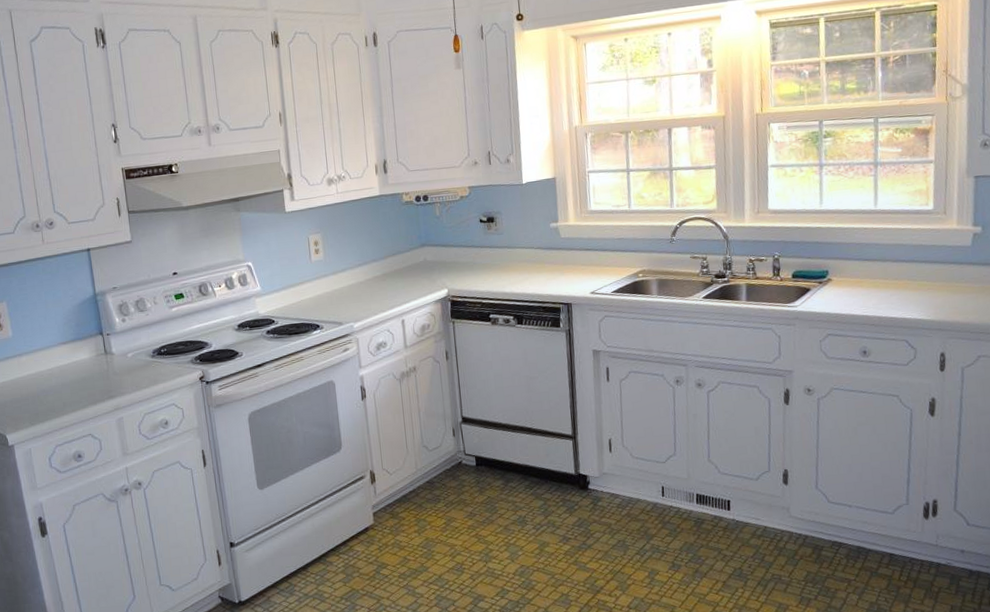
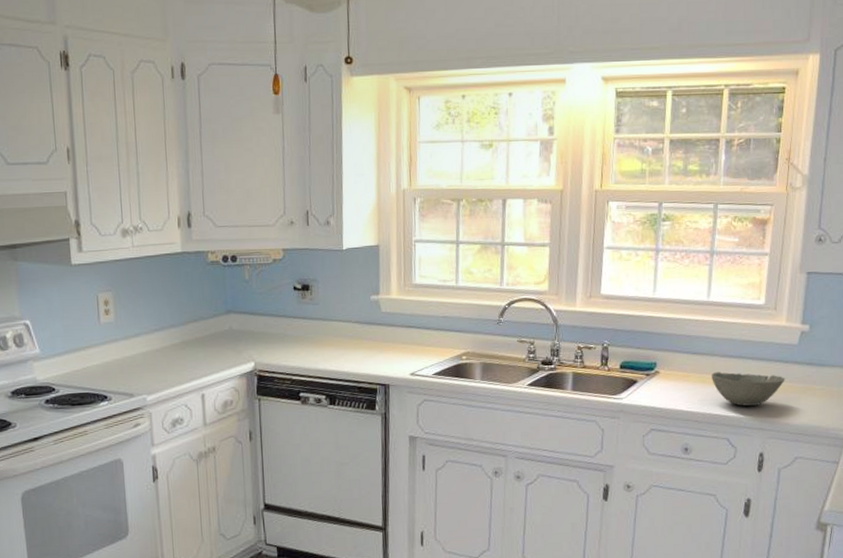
bowl: none [885,276,961,308] -> present [712,372,785,406]

